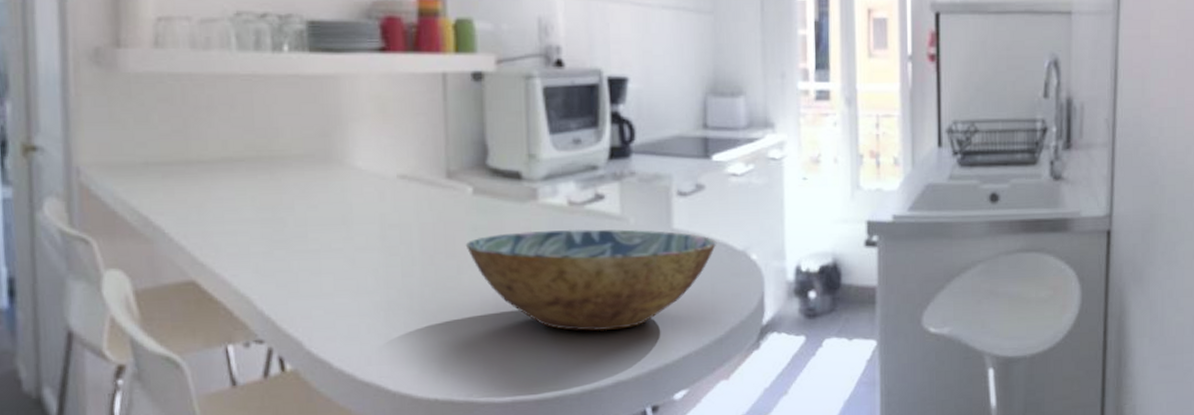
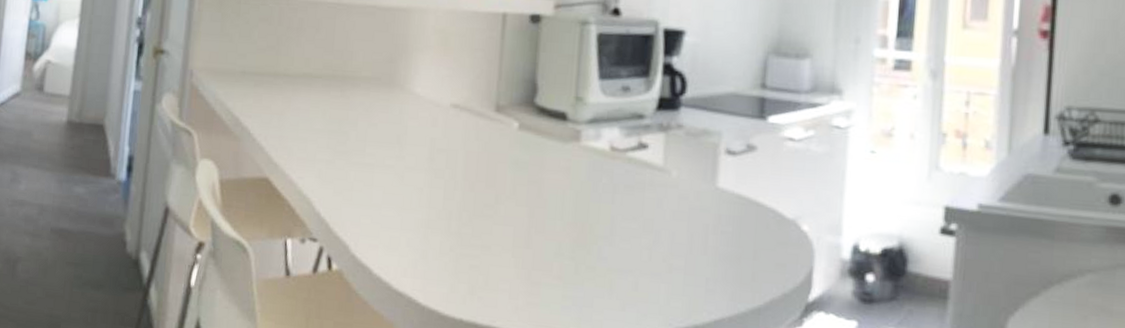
bowl: present [465,228,717,331] -> none [505,170,765,282]

